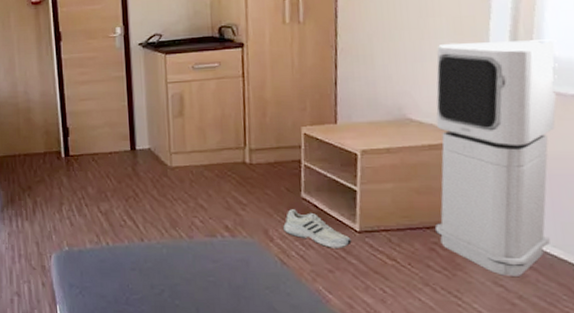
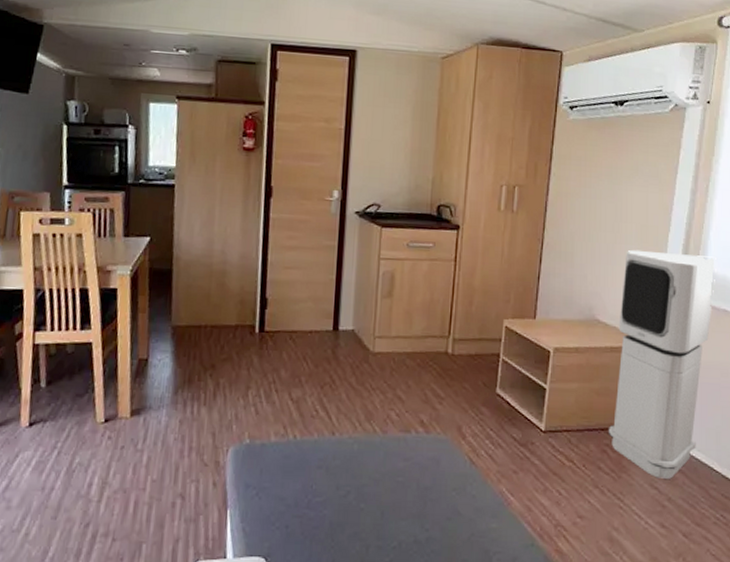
shoe: present [283,209,352,248] -> none [476,405,537,448]

